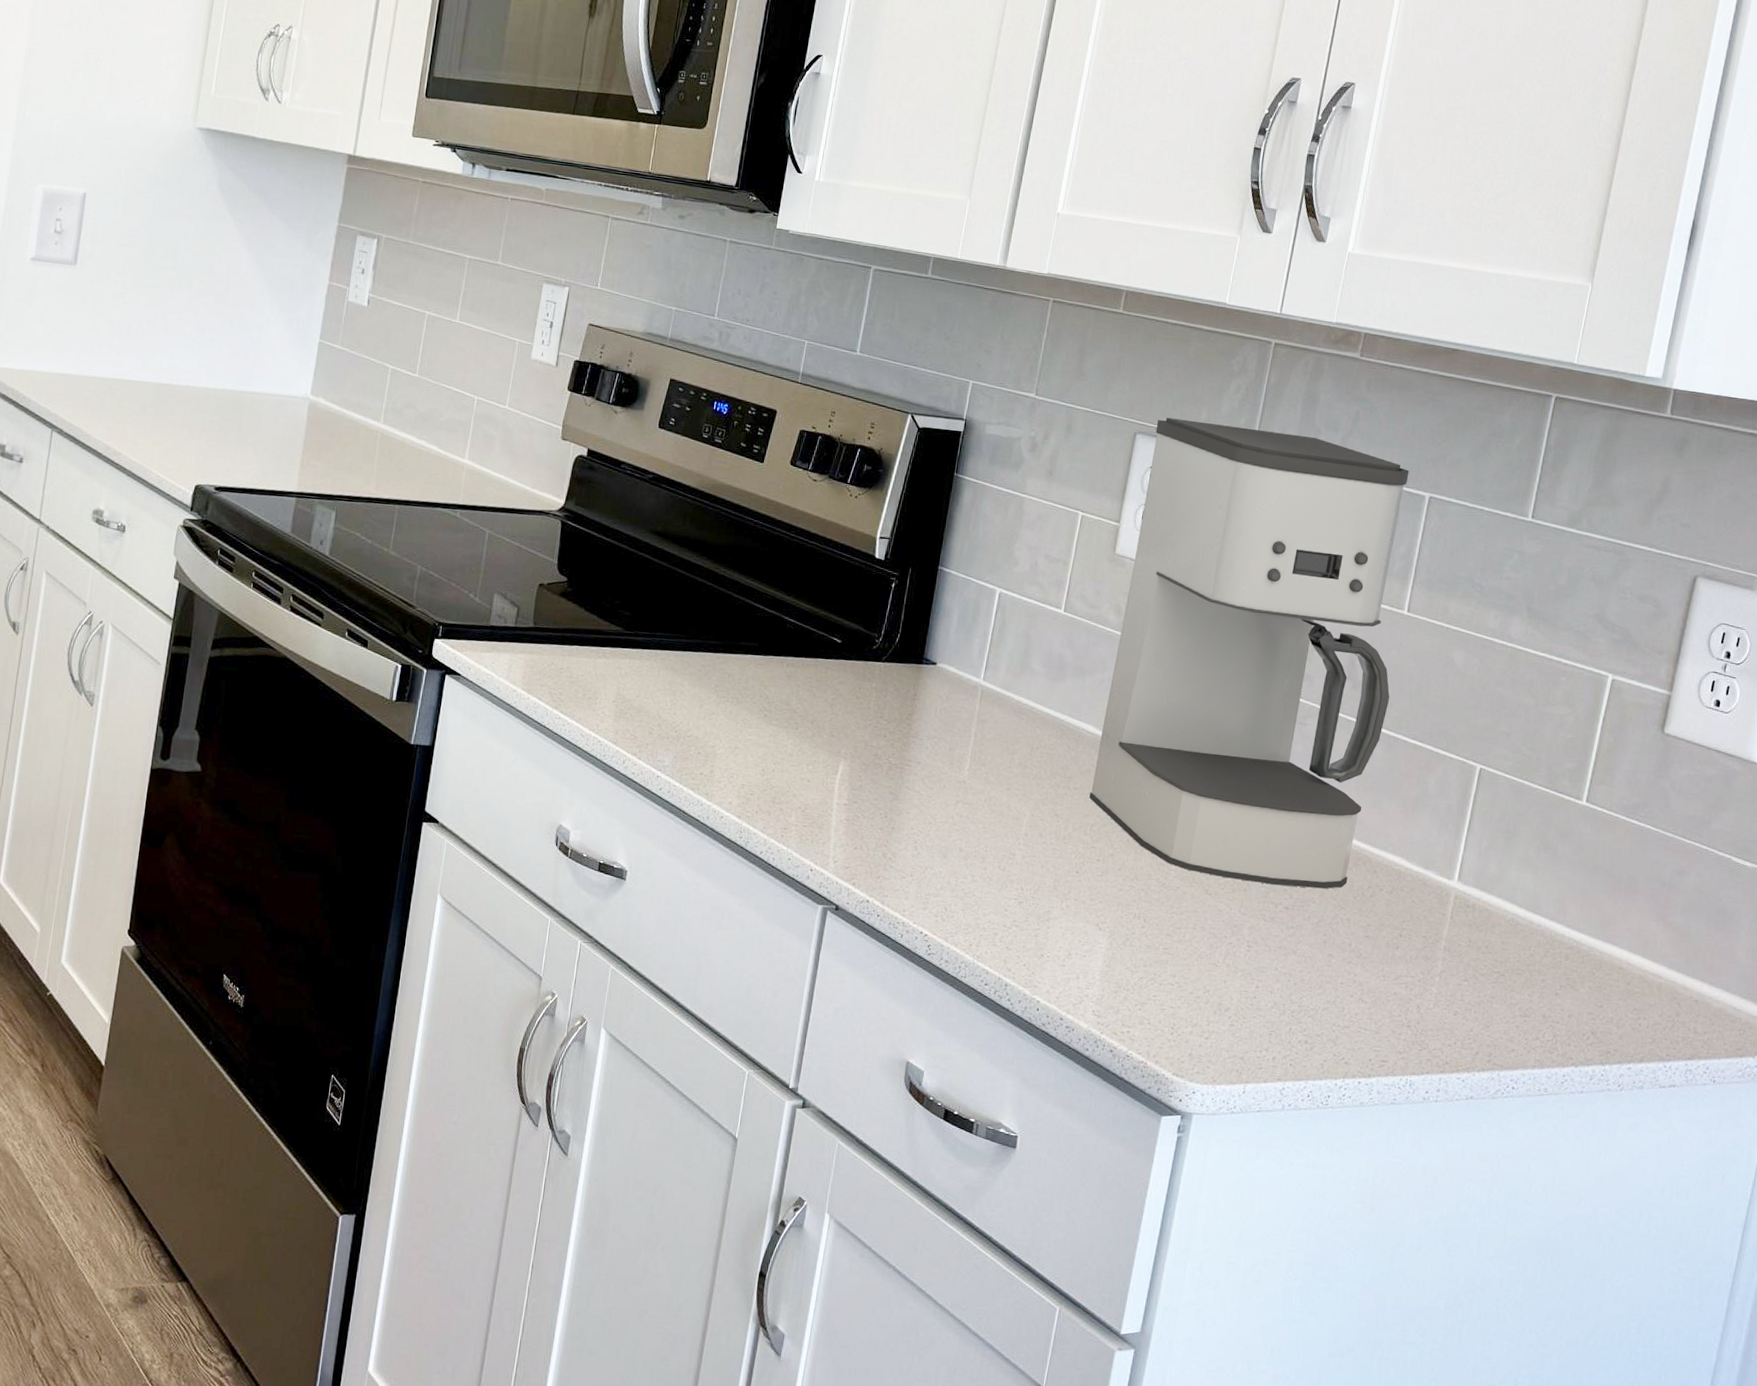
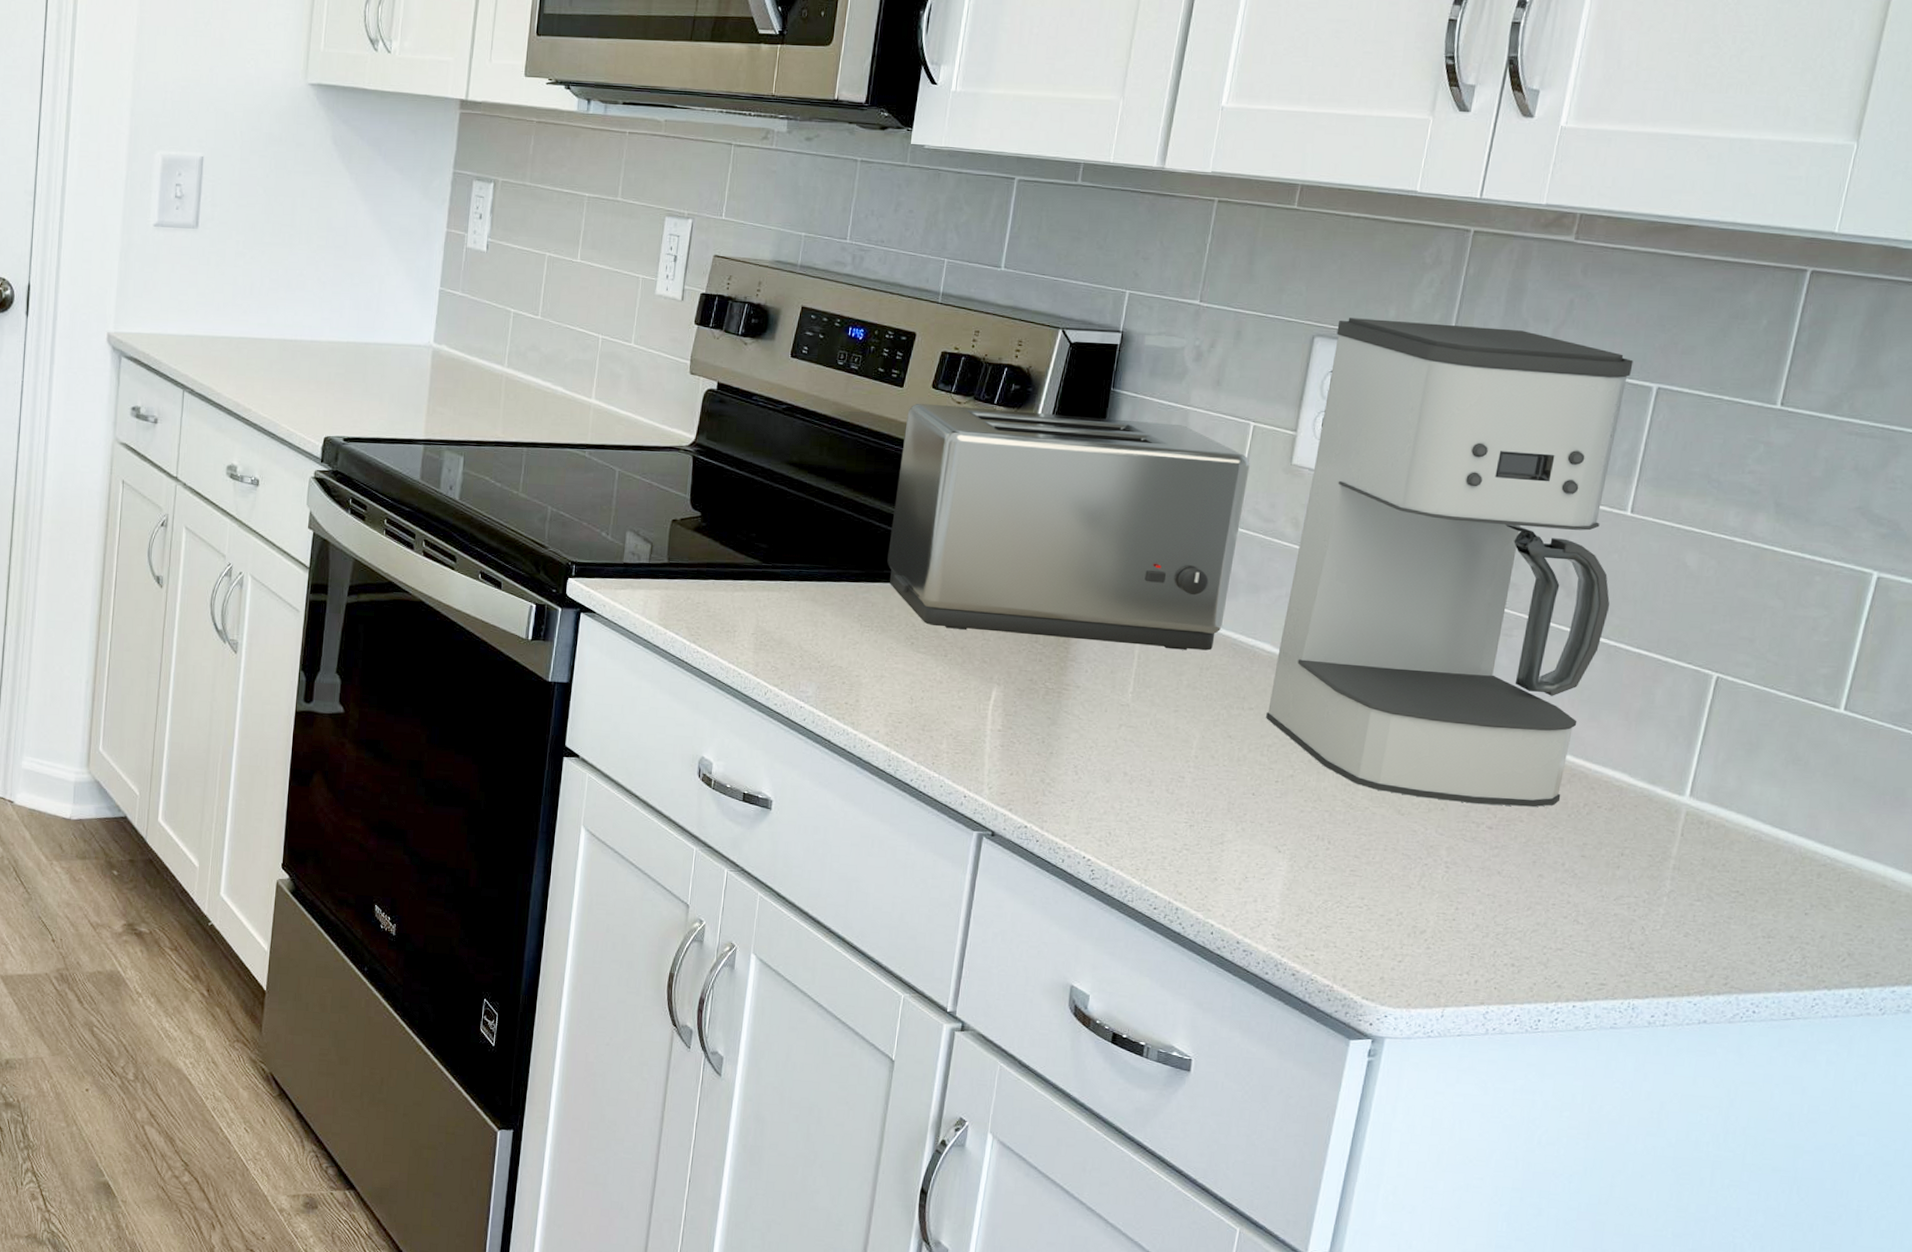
toaster: none [744,479,1078,731] -> present [887,403,1250,651]

